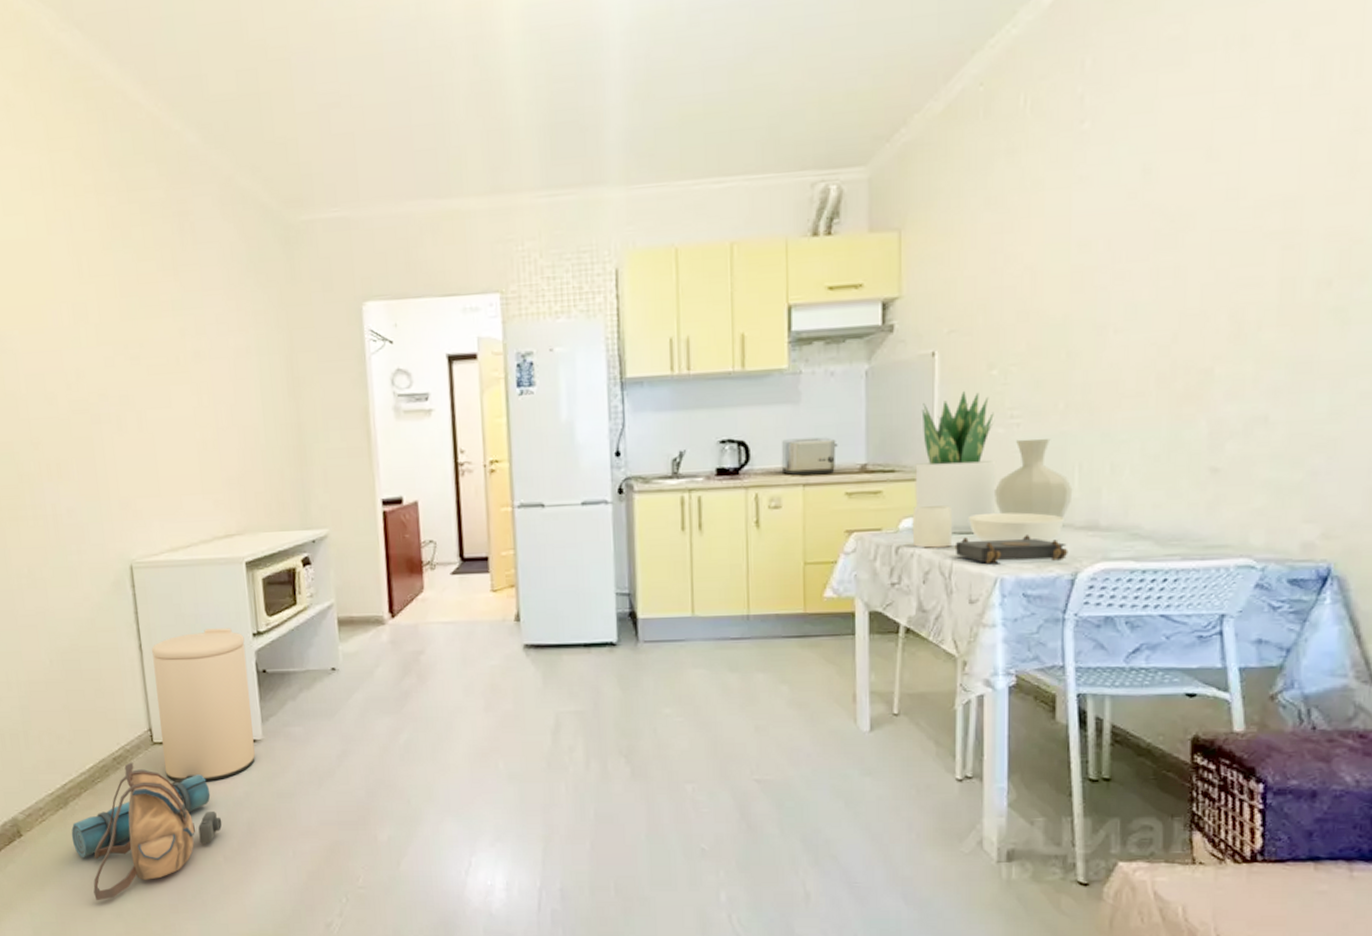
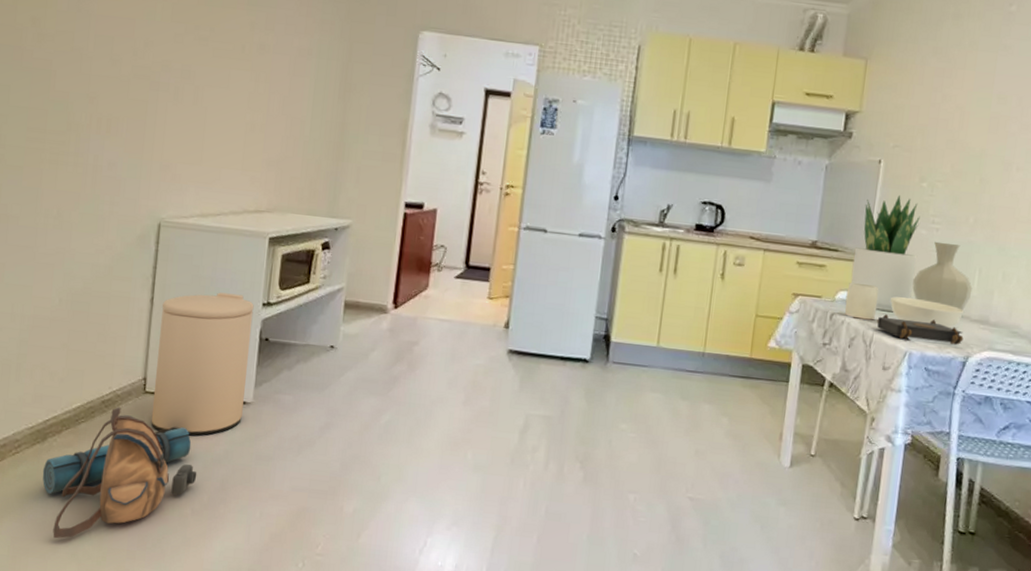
toaster: present [781,437,838,475] -> none [748,209,796,245]

